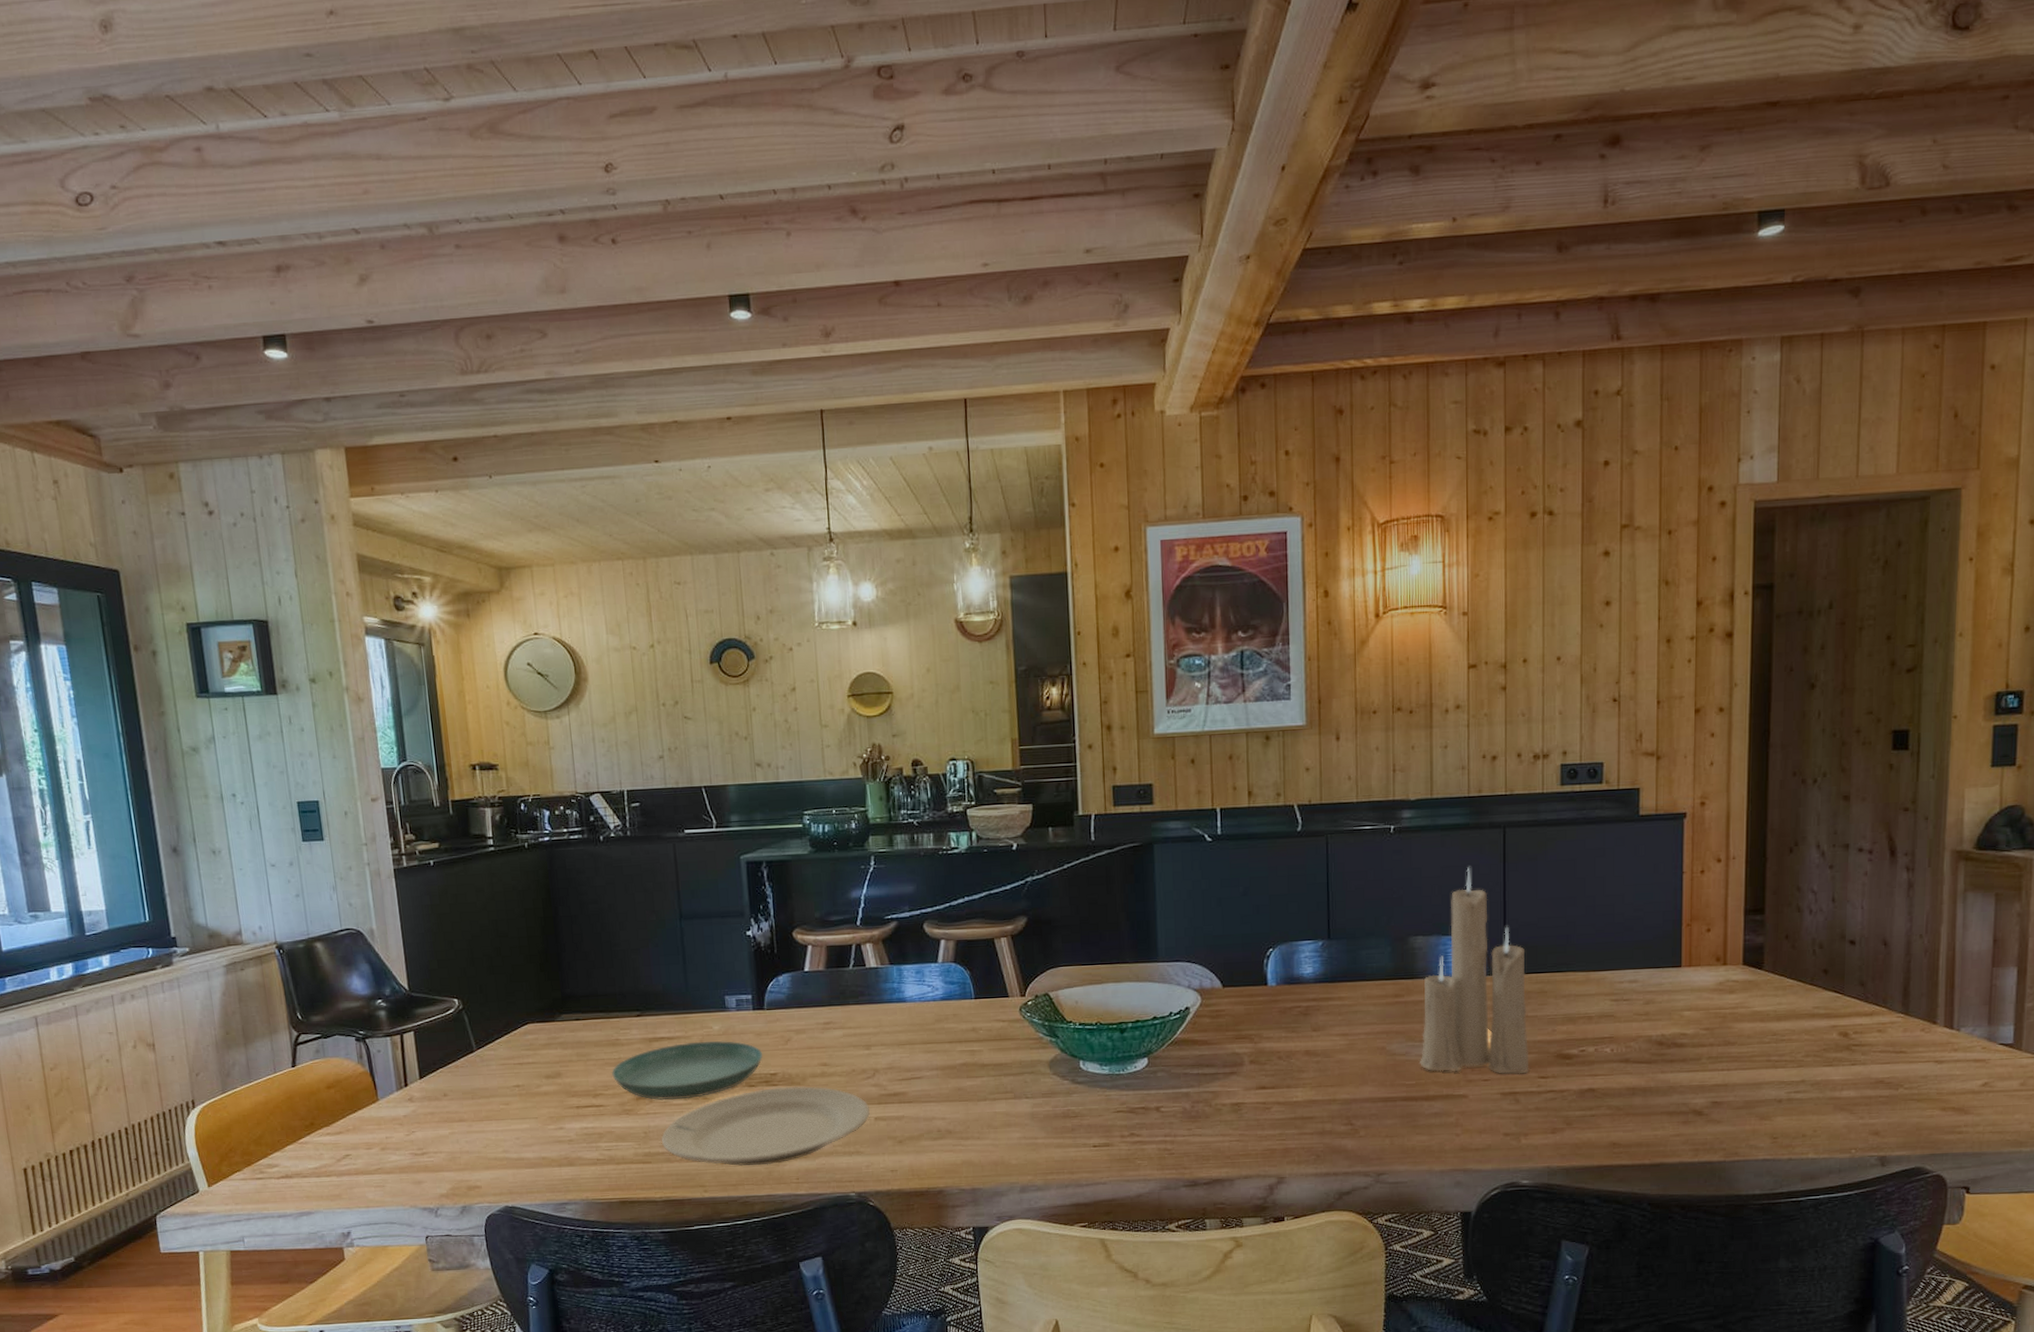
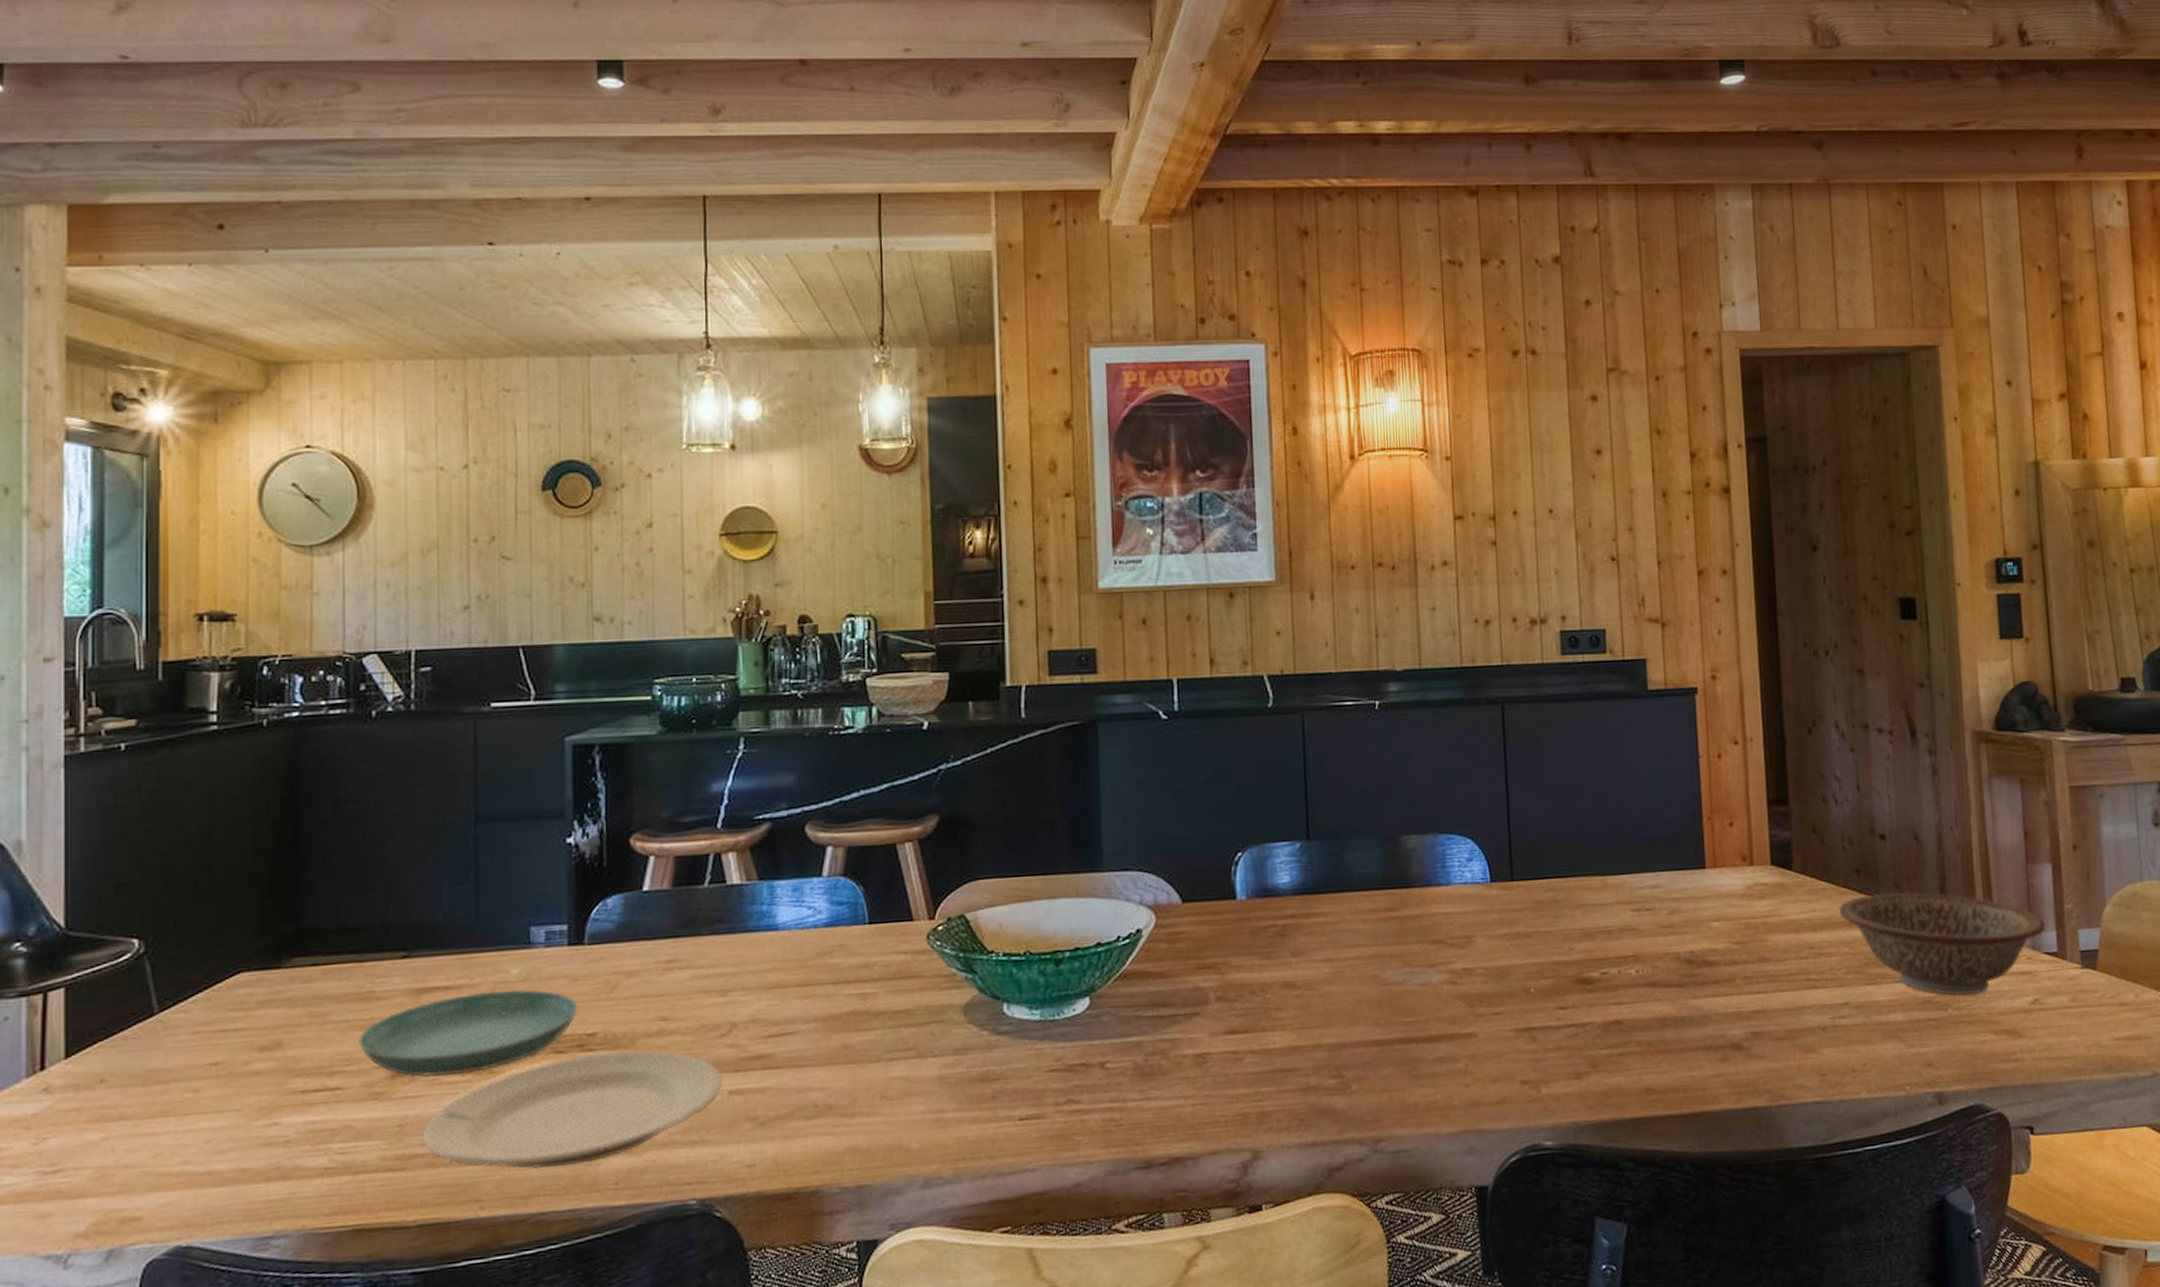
candle: present [1419,867,1528,1074] -> none [1418,751,1545,1005]
decorative bowl: none [1803,989,2005,1078] -> present [1838,892,2046,996]

